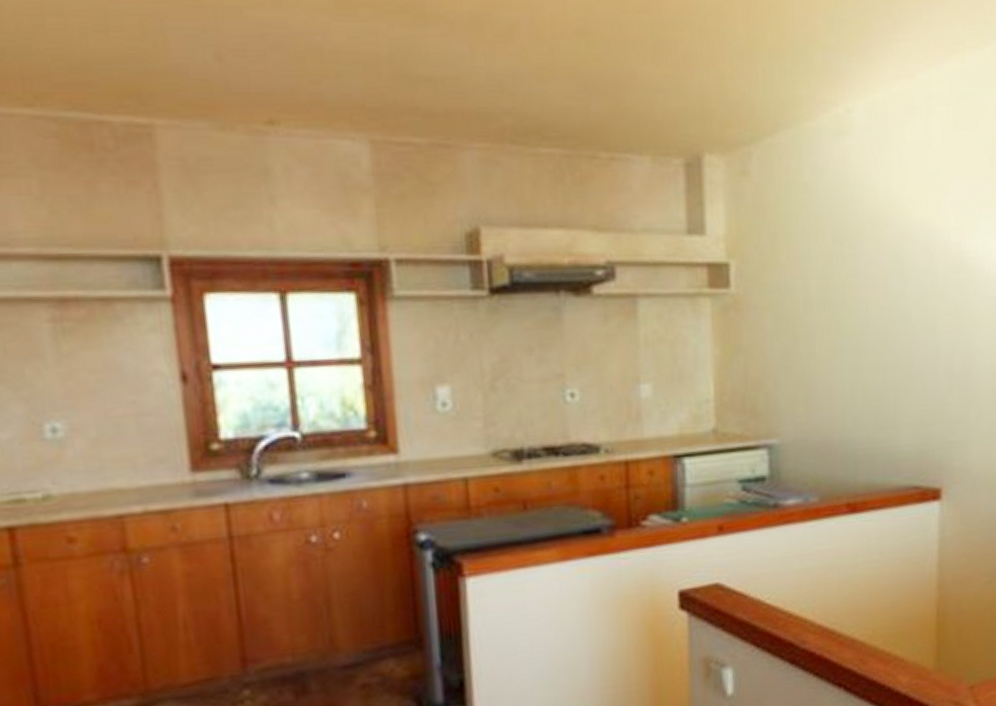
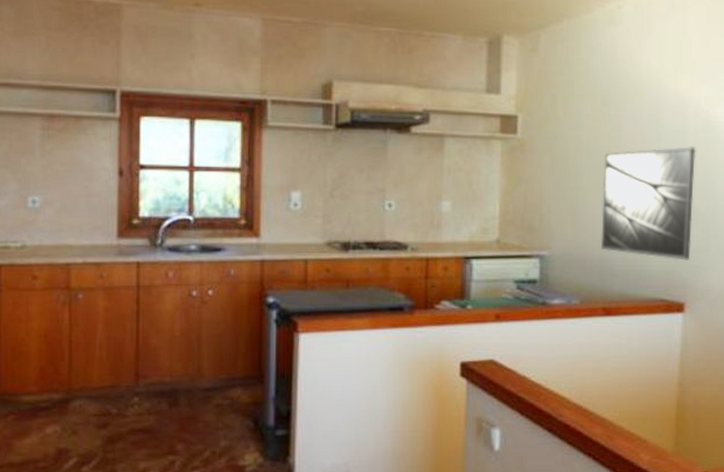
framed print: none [839,292,948,436] -> present [600,147,696,260]

